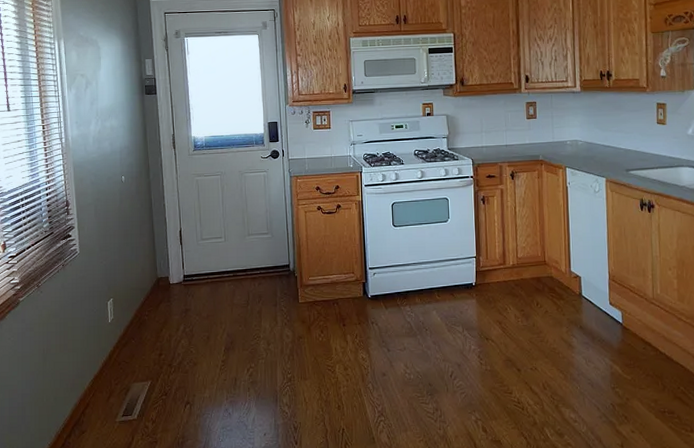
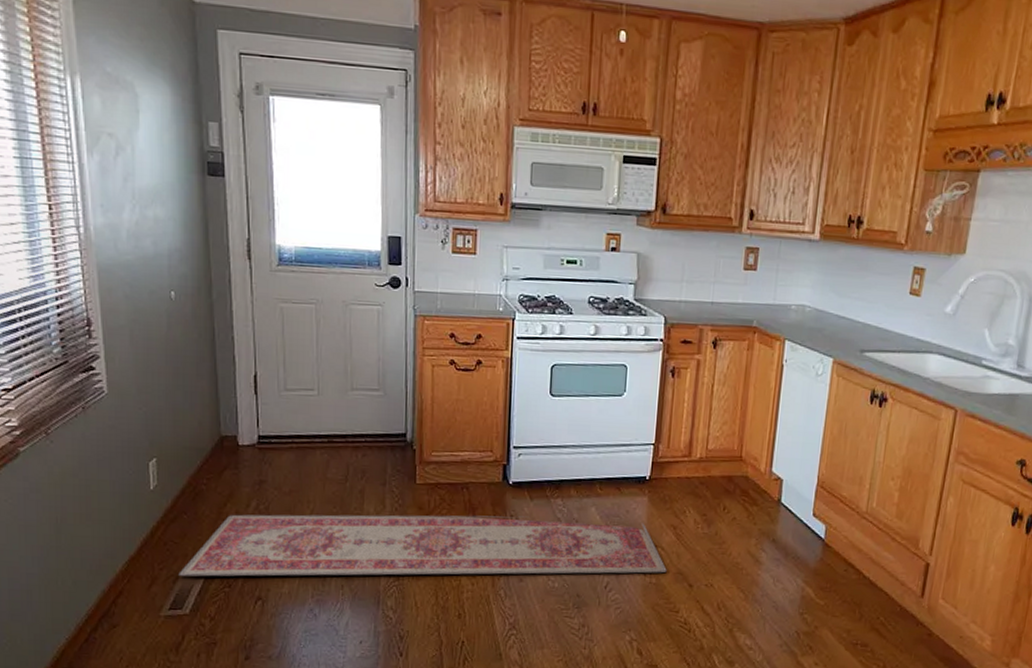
rug: none [129,321,498,388] -> present [178,514,667,577]

